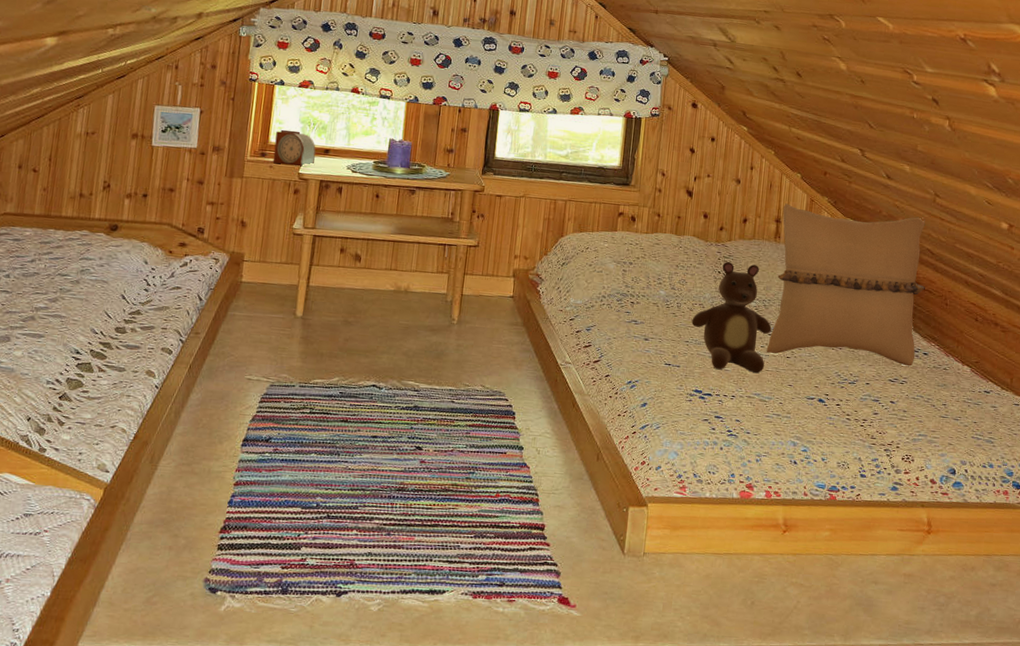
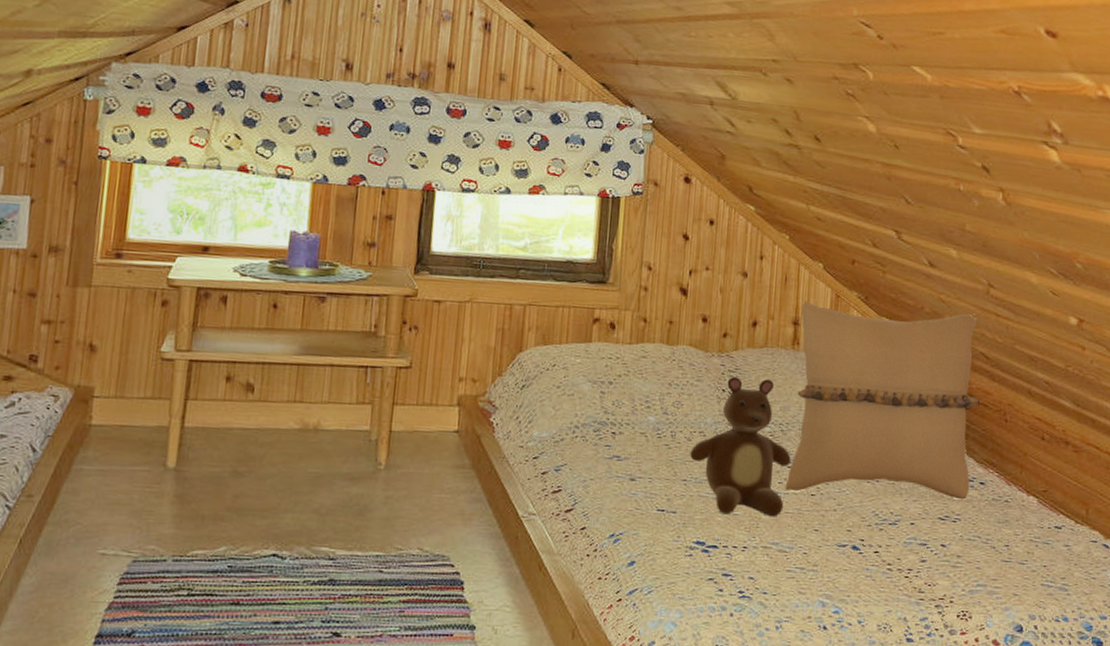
alarm clock: present [272,129,316,167] -> none [131,221,191,271]

